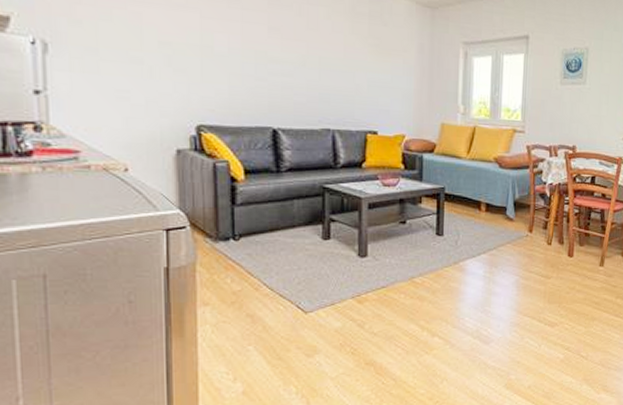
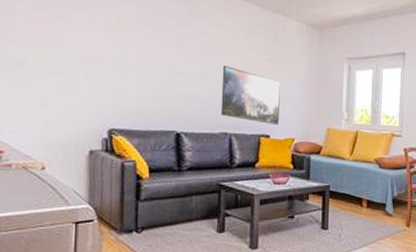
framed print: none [321,52,388,120] -> present [220,66,280,125]

